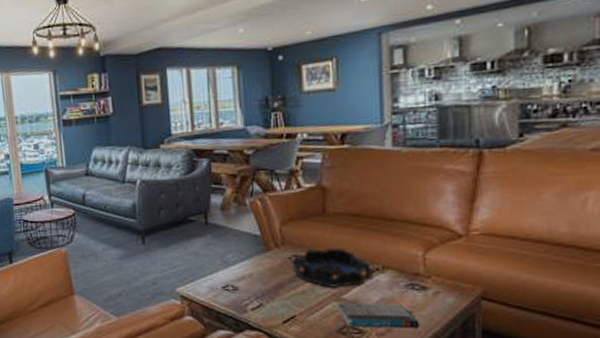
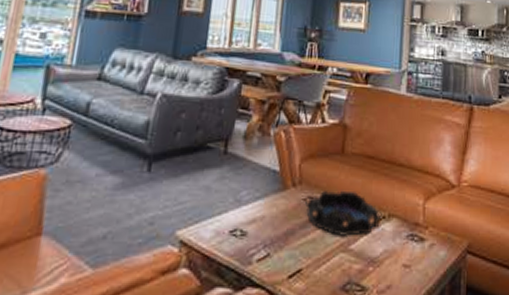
book: present [336,303,419,328] -> none [343,254,416,285]

